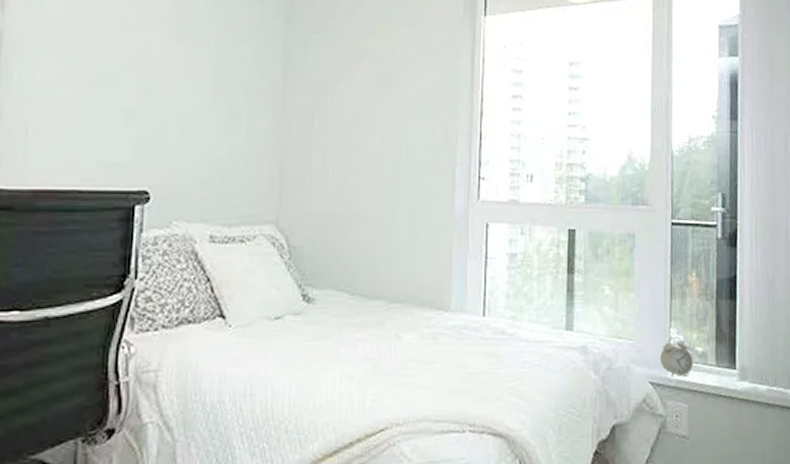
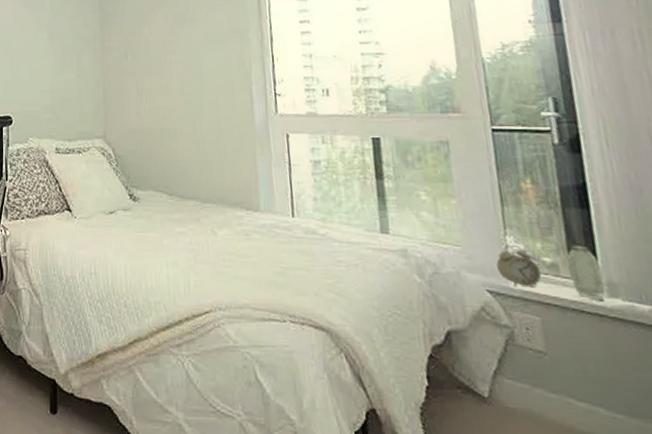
vase: none [713,334,739,385] -> present [566,245,606,301]

